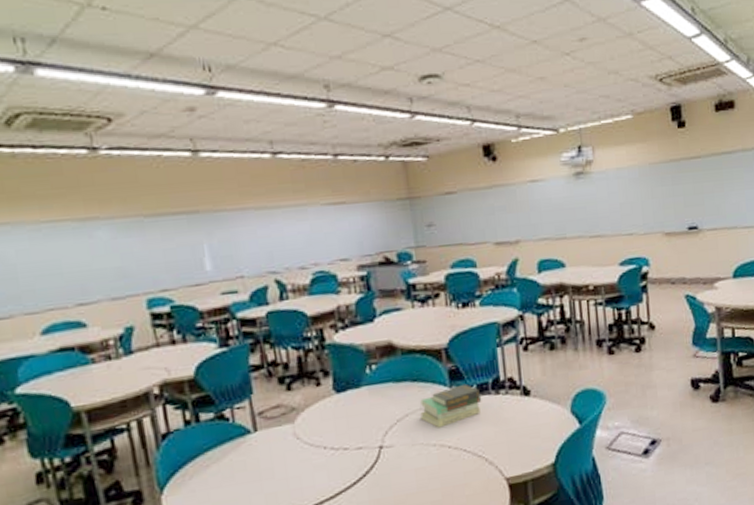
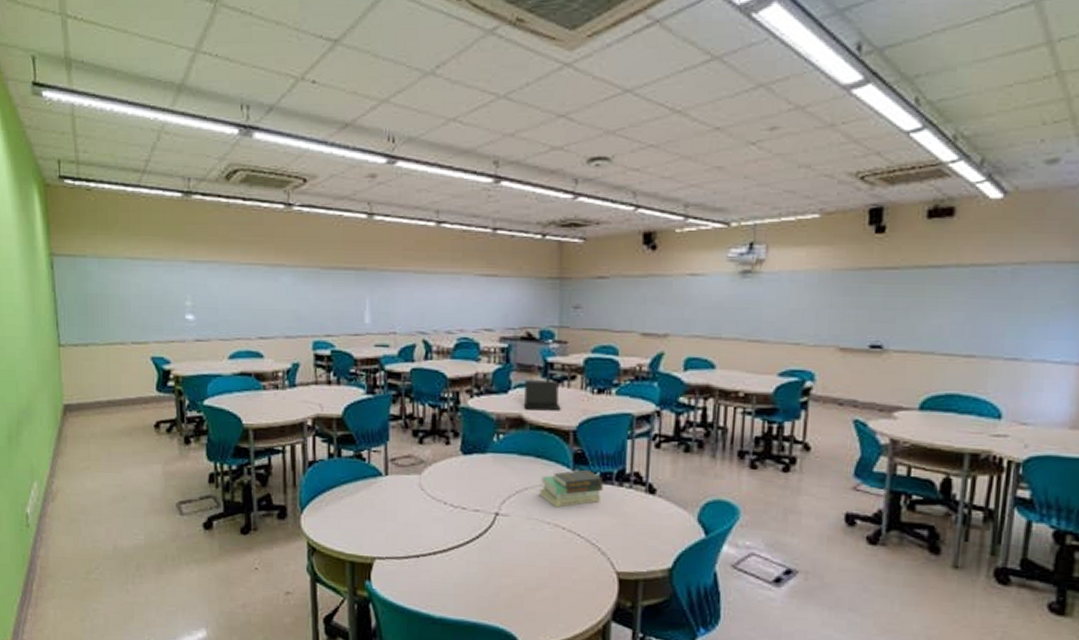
laptop: none [388,301,429,336] -> present [524,380,561,411]

